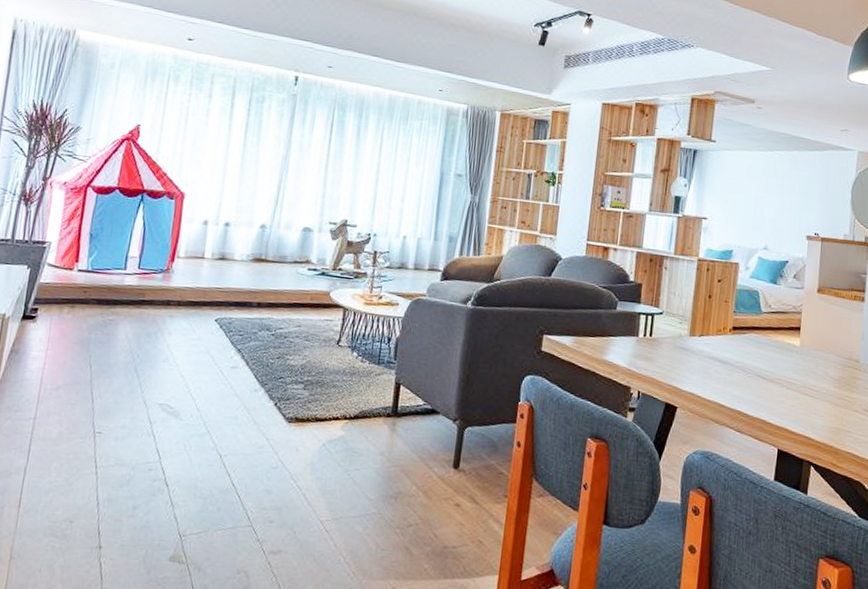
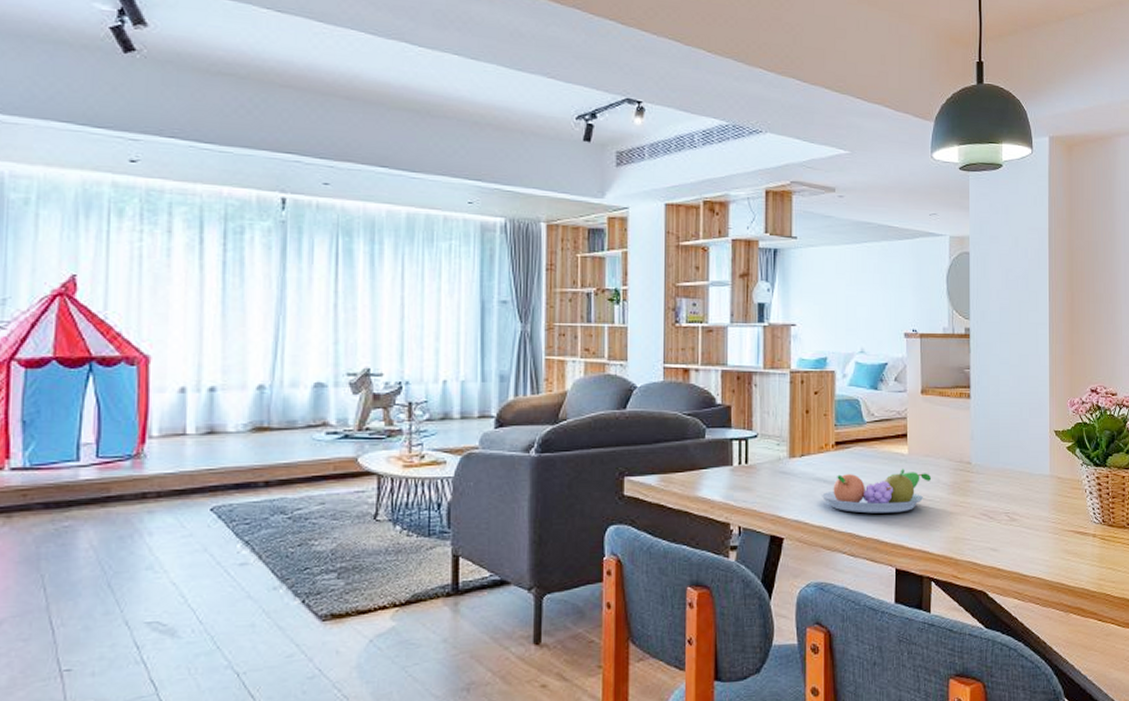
fruit bowl: none [715,356,820,399] -> present [821,468,932,514]

